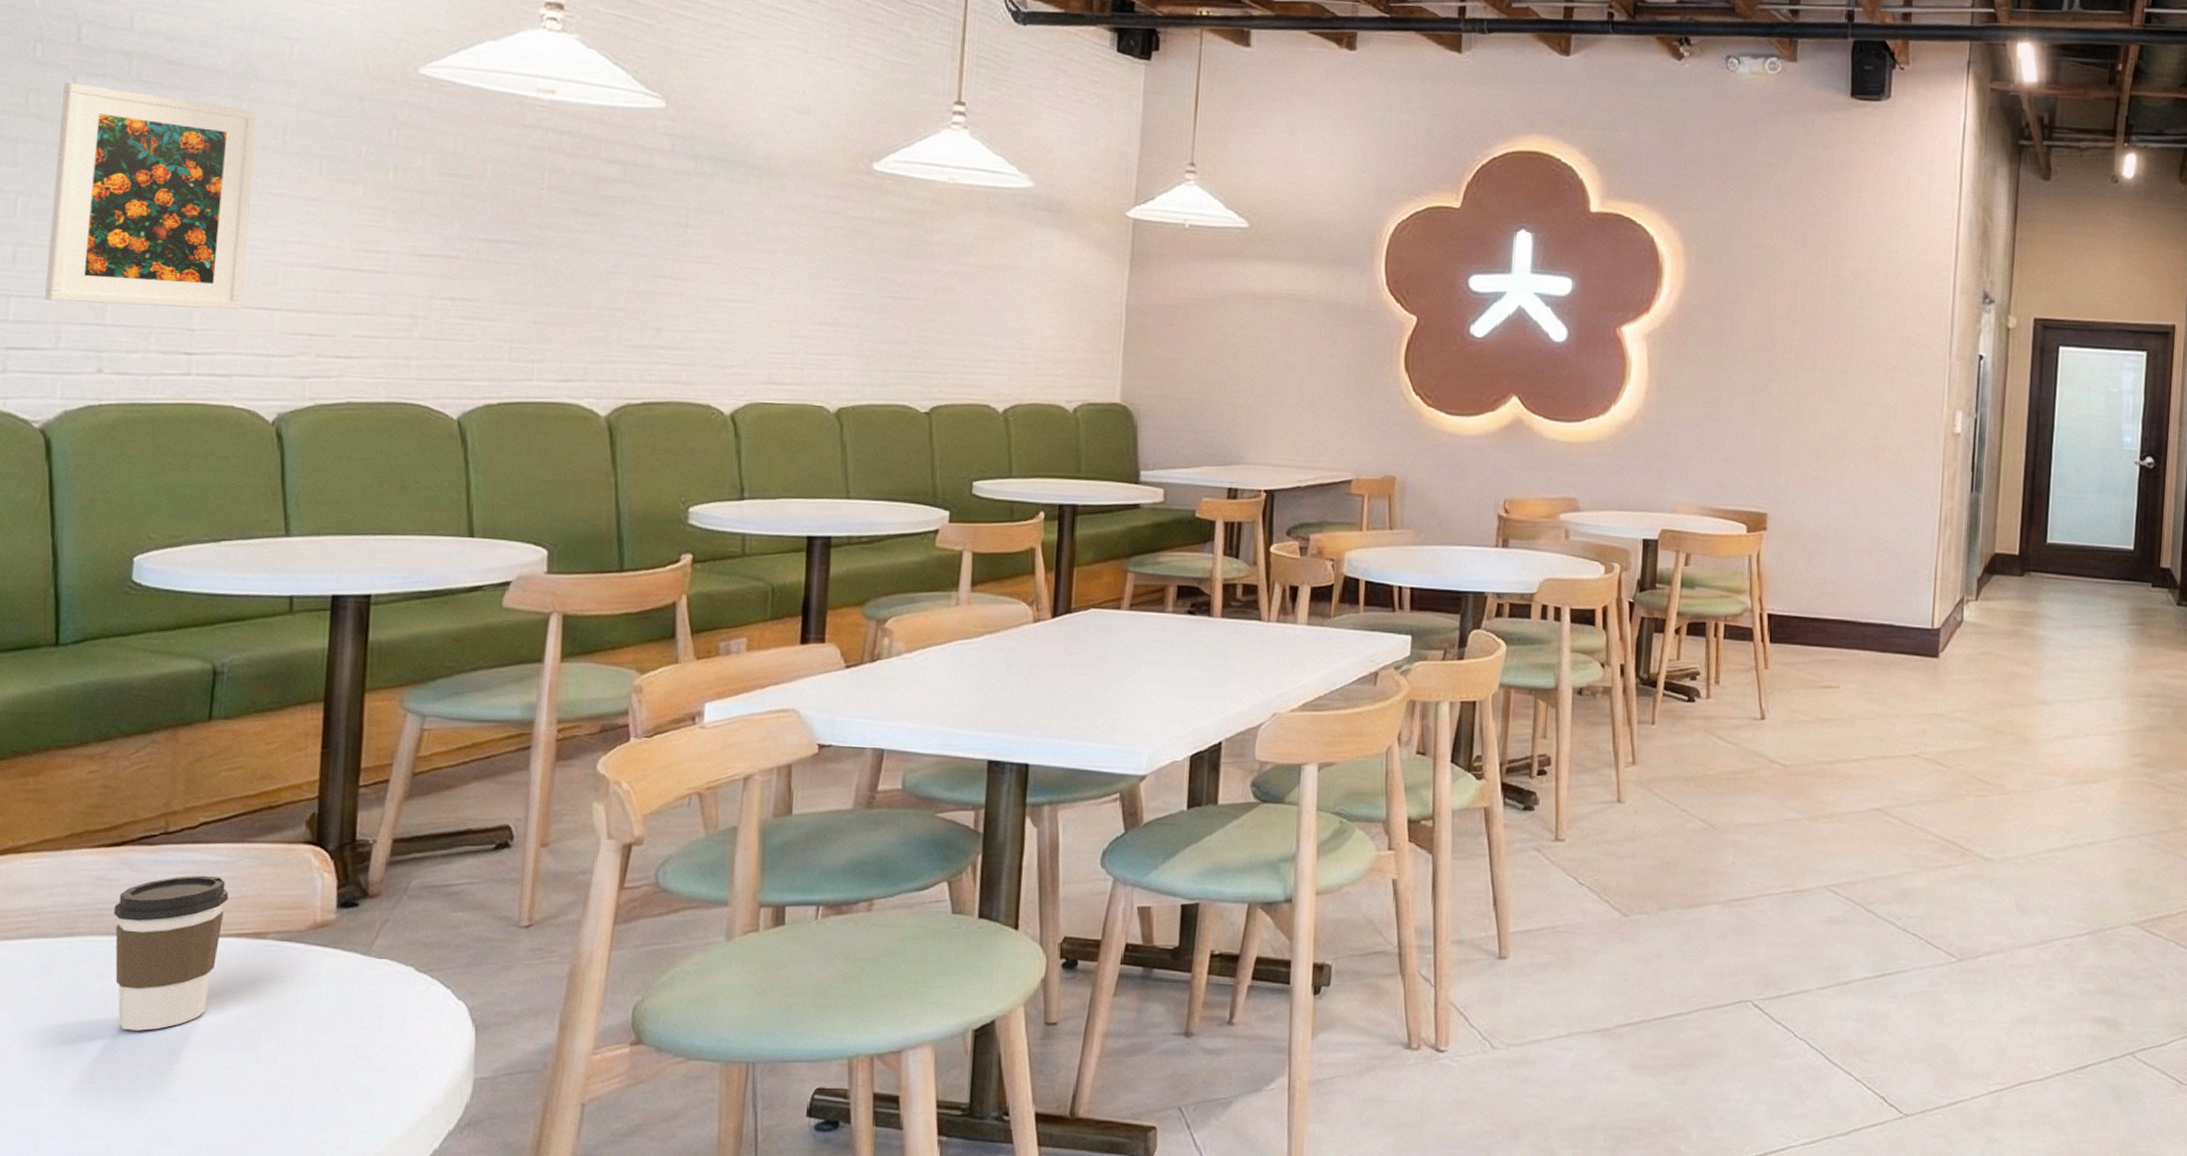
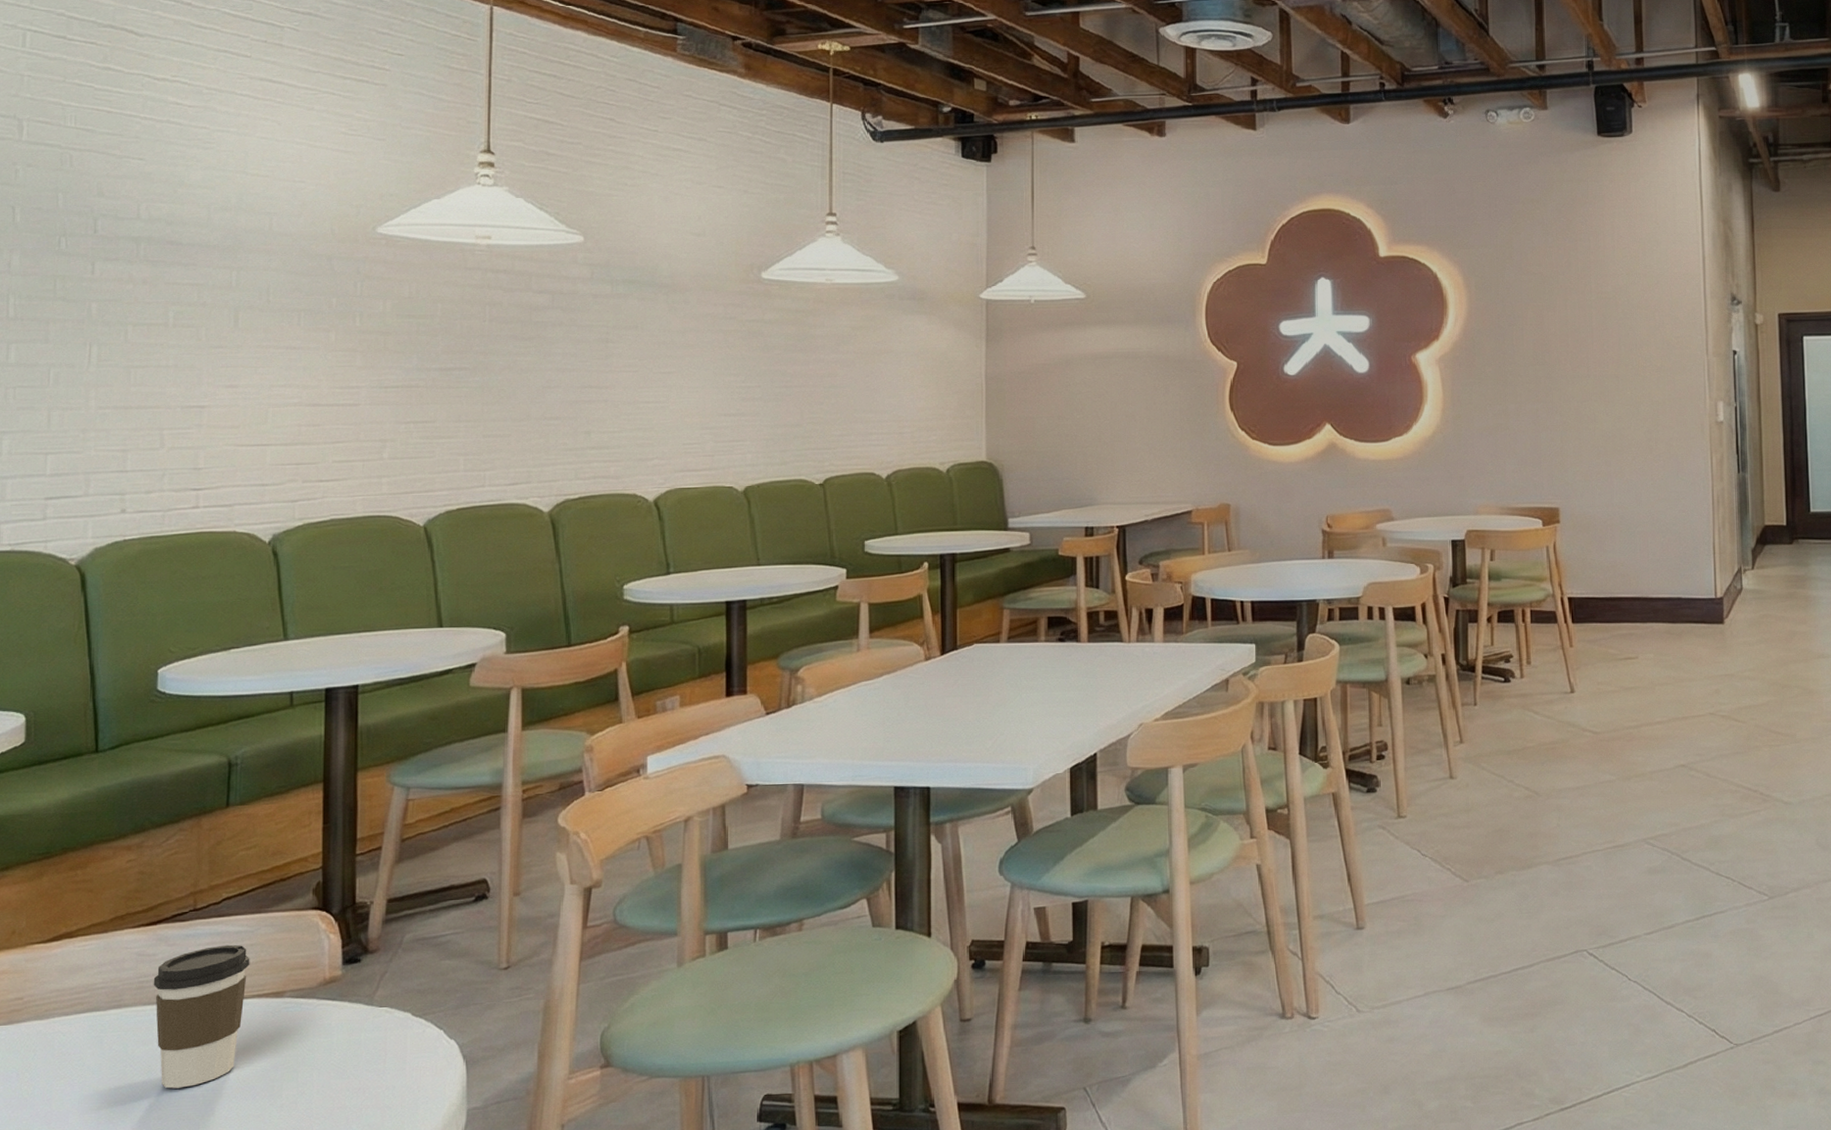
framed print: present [45,82,258,310] -> none [76,267,246,455]

